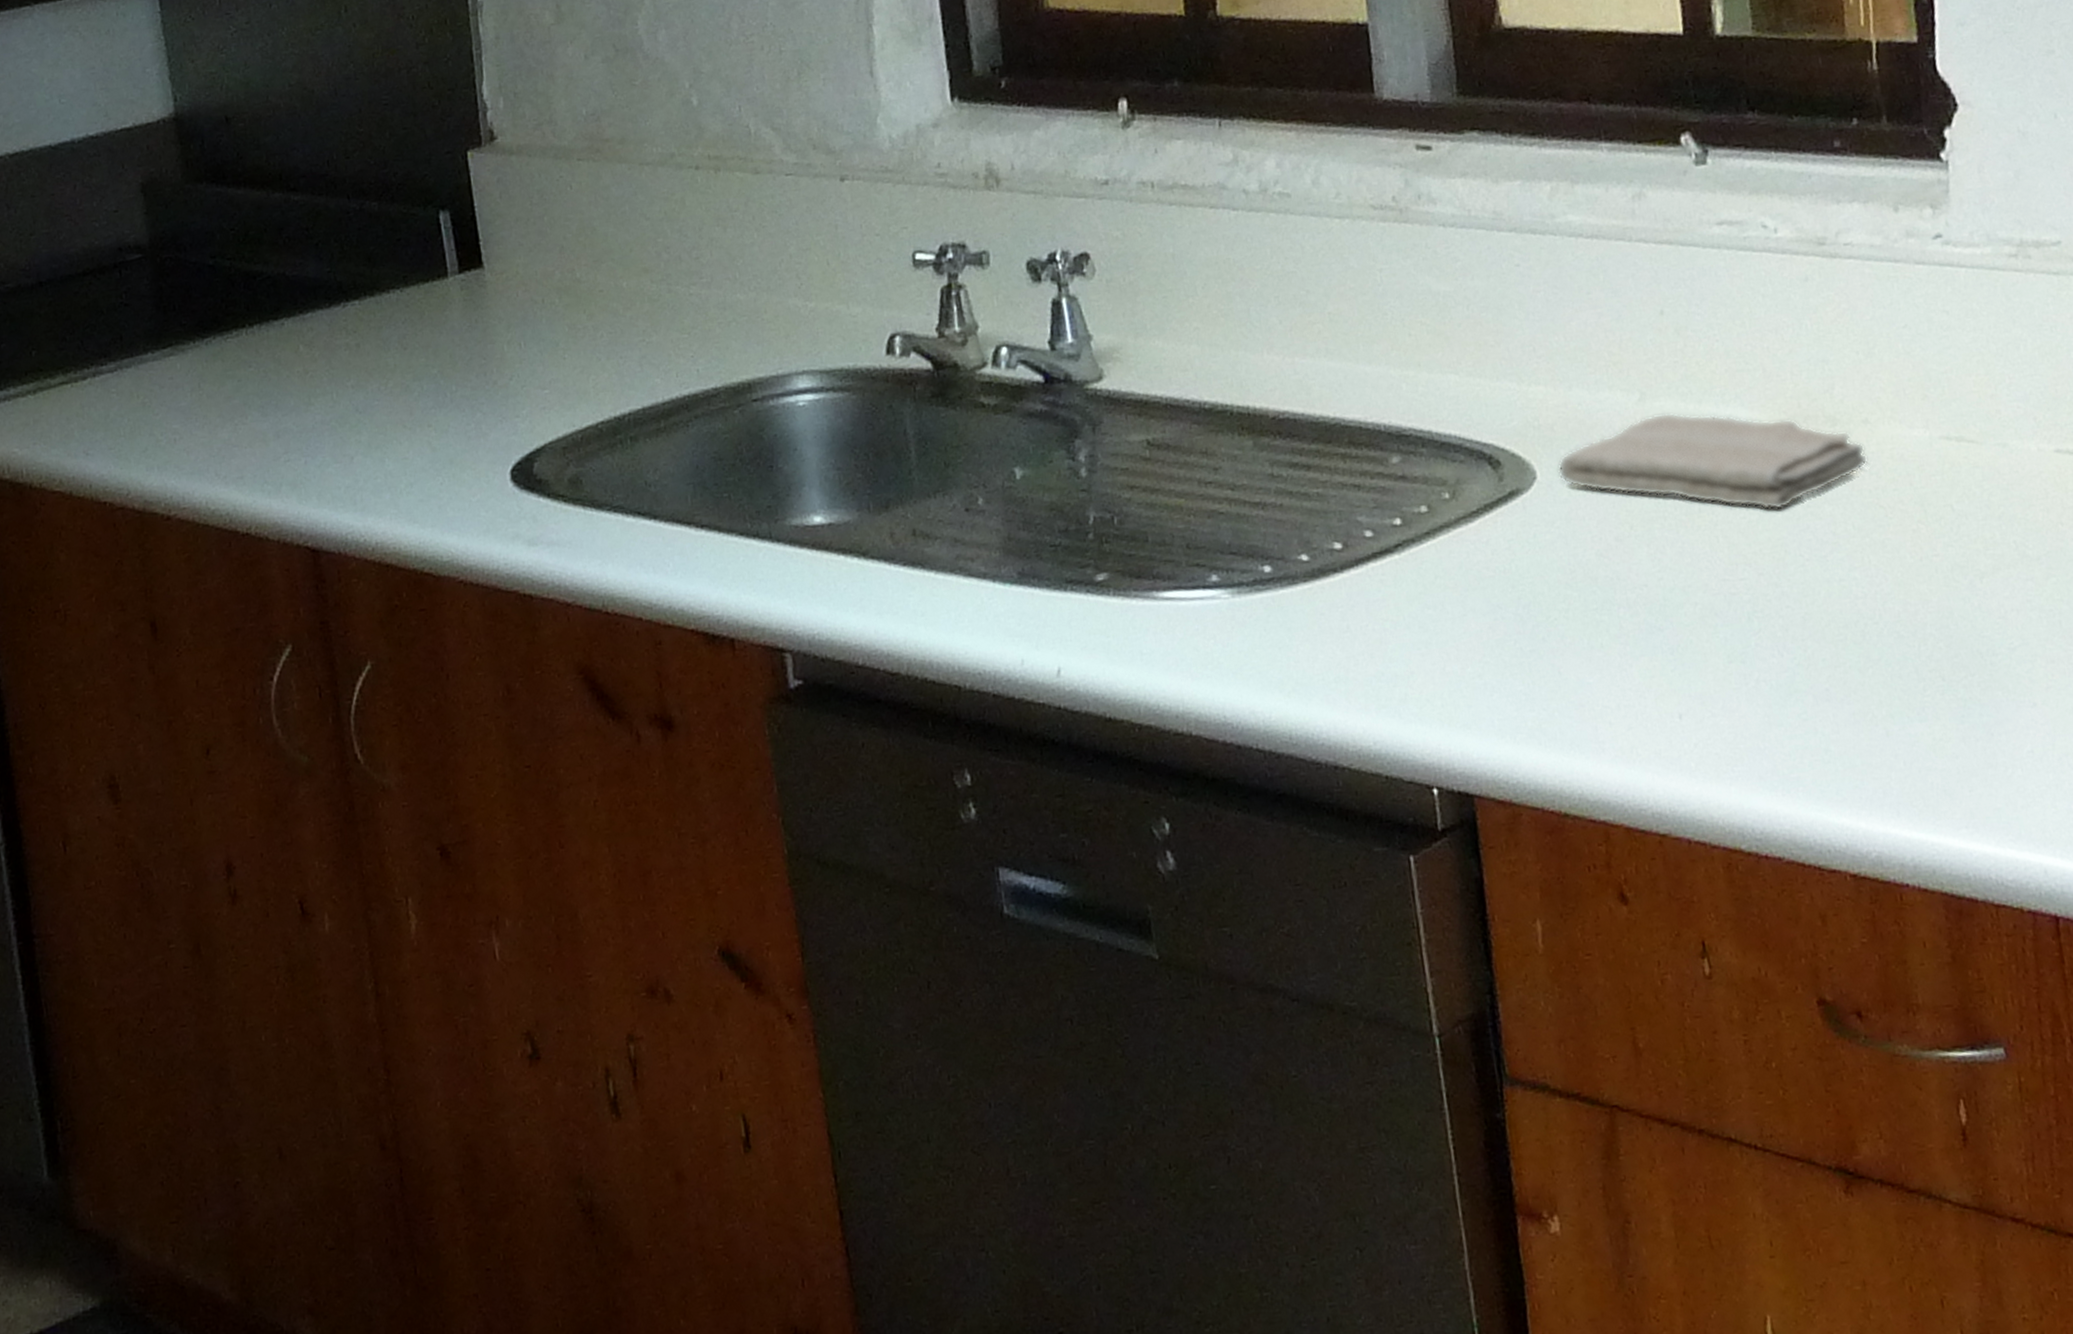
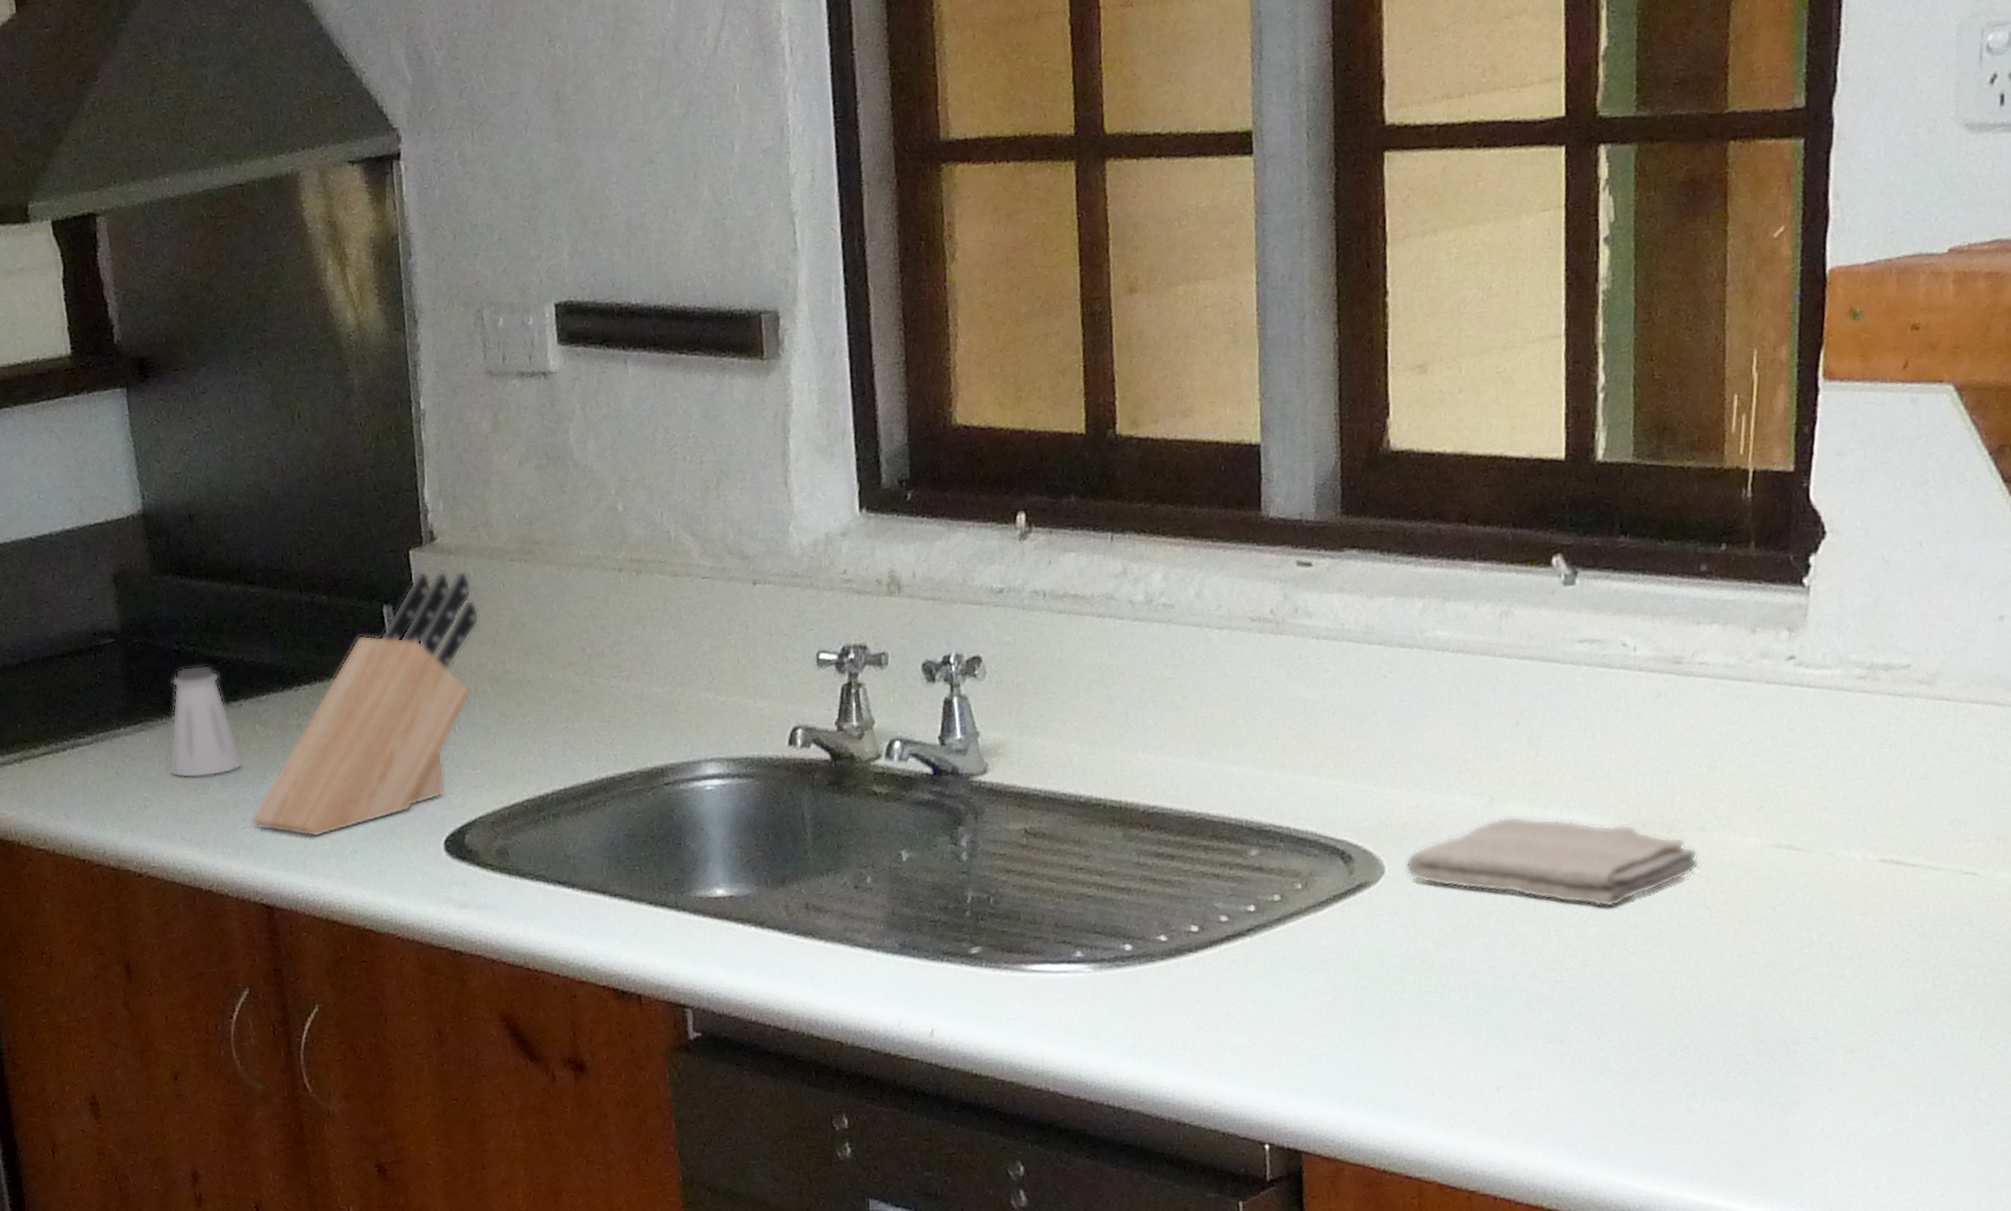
saltshaker: none [201,280,286,408] -> present [169,664,244,779]
knife block: none [293,172,545,470] -> present [250,570,480,838]

